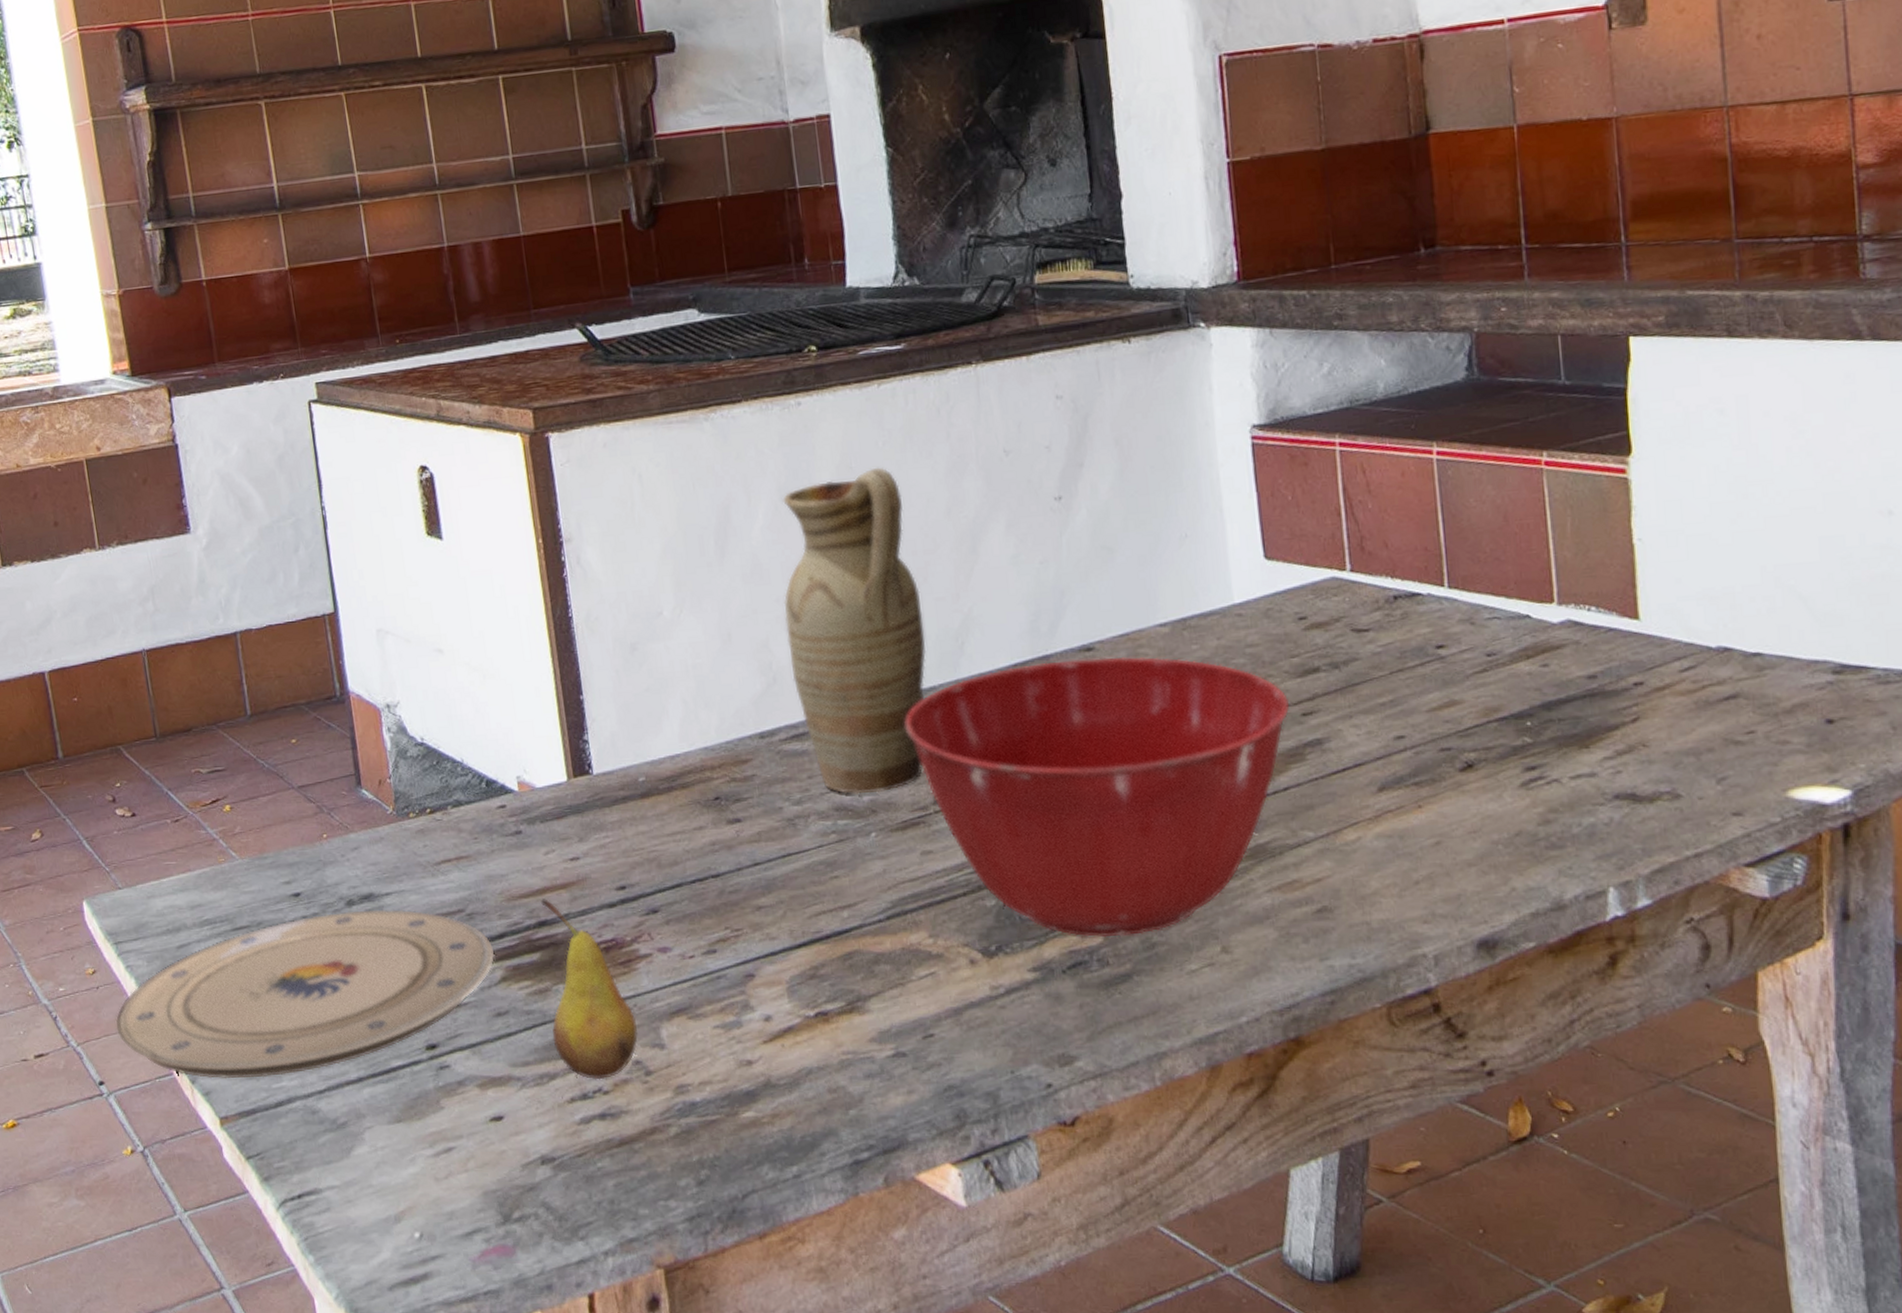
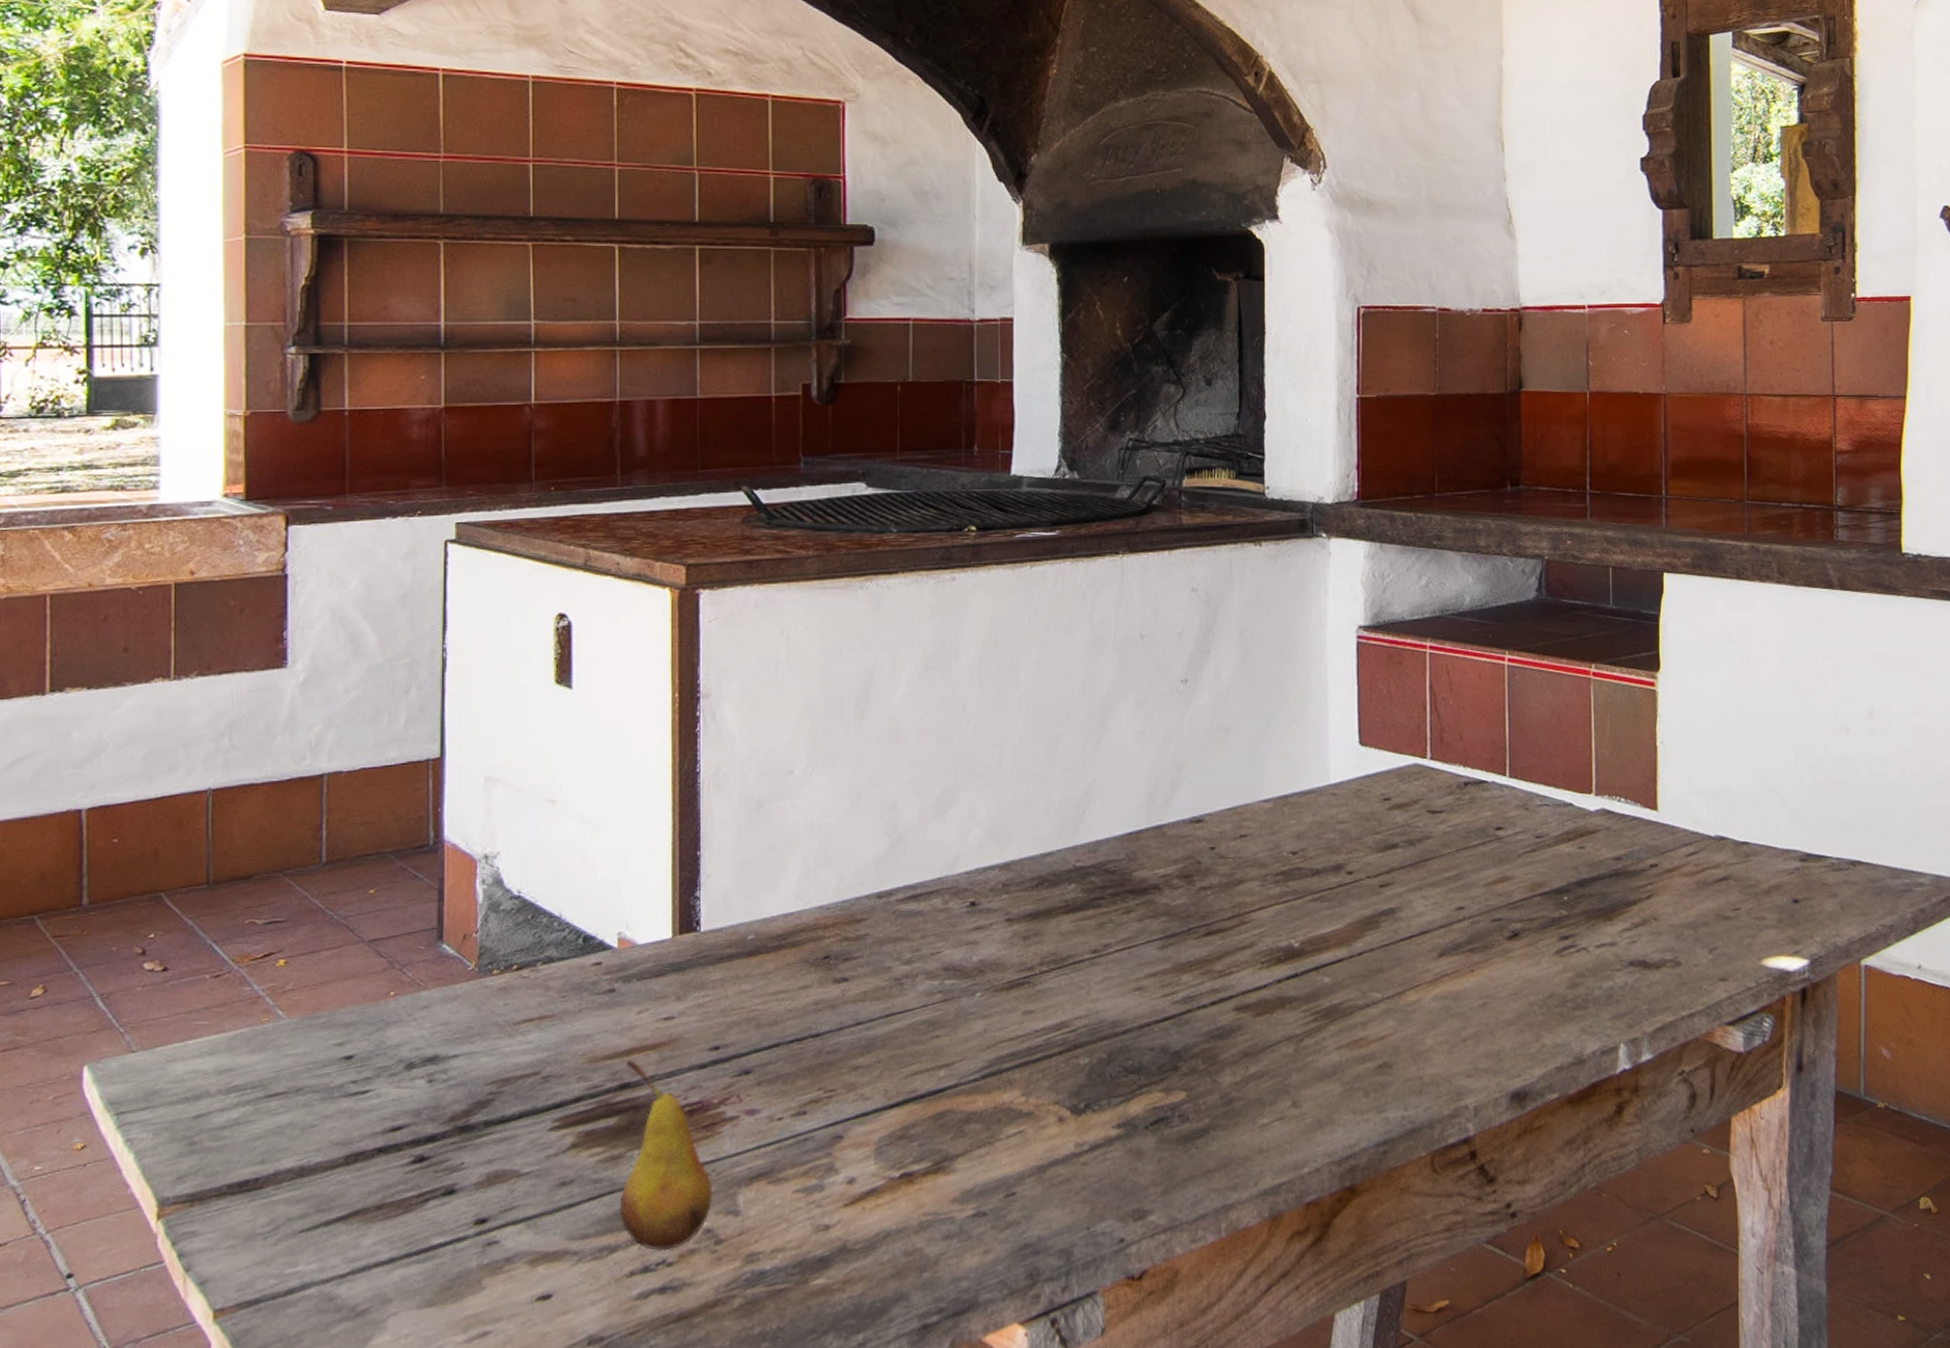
plate: present [115,909,495,1079] -> none [100,1072,568,1266]
ceramic jug: present [783,467,927,794] -> none [916,642,1049,955]
mixing bowl: present [904,656,1291,938] -> none [1020,828,1370,1094]

